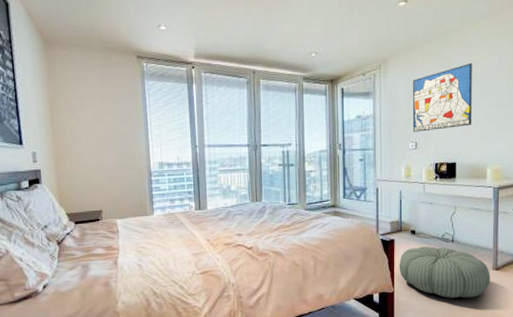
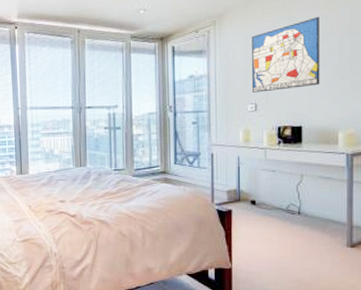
pouf: present [399,246,490,299] -> none [237,219,344,278]

